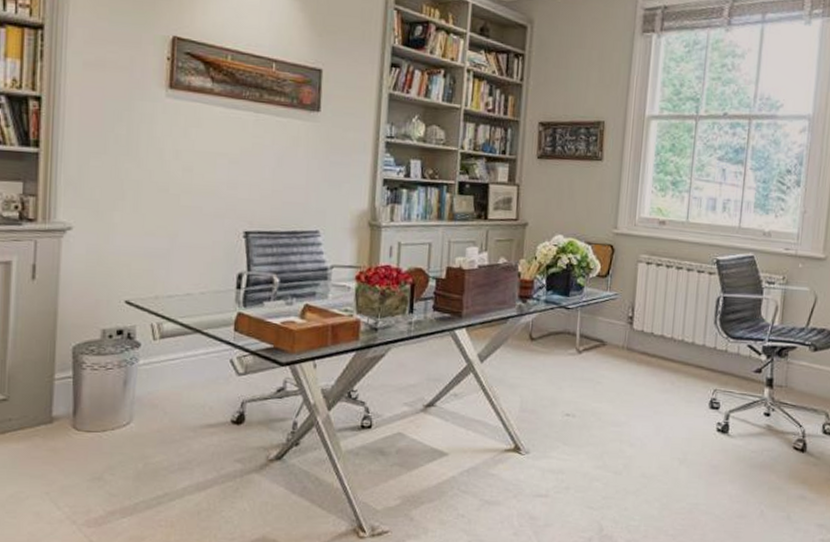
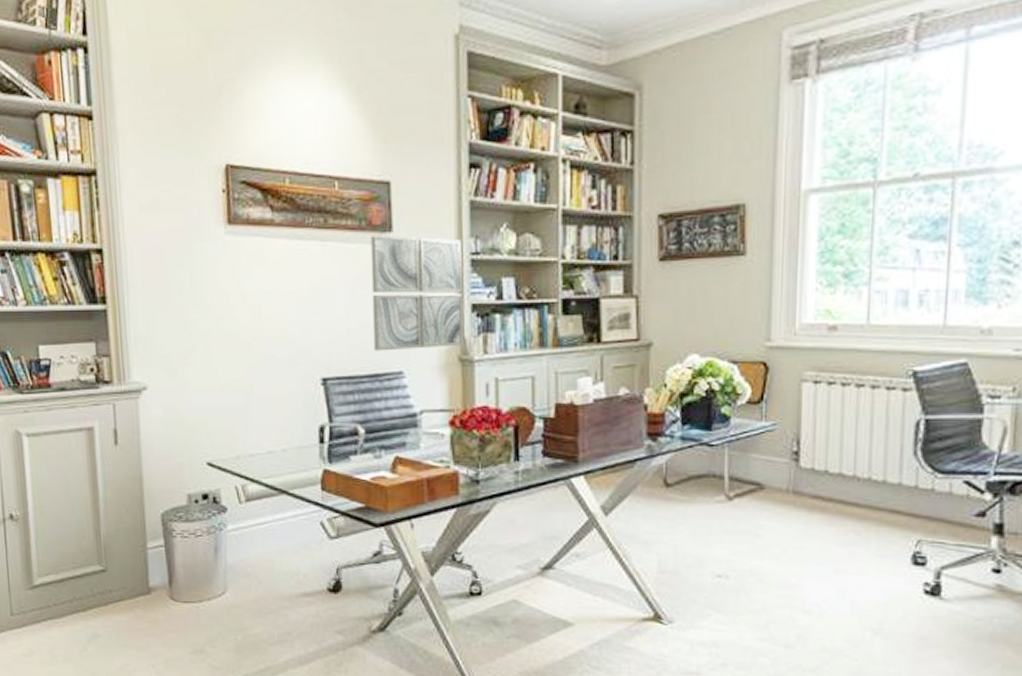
wall art: none [294,113,379,213] -> present [370,235,463,351]

